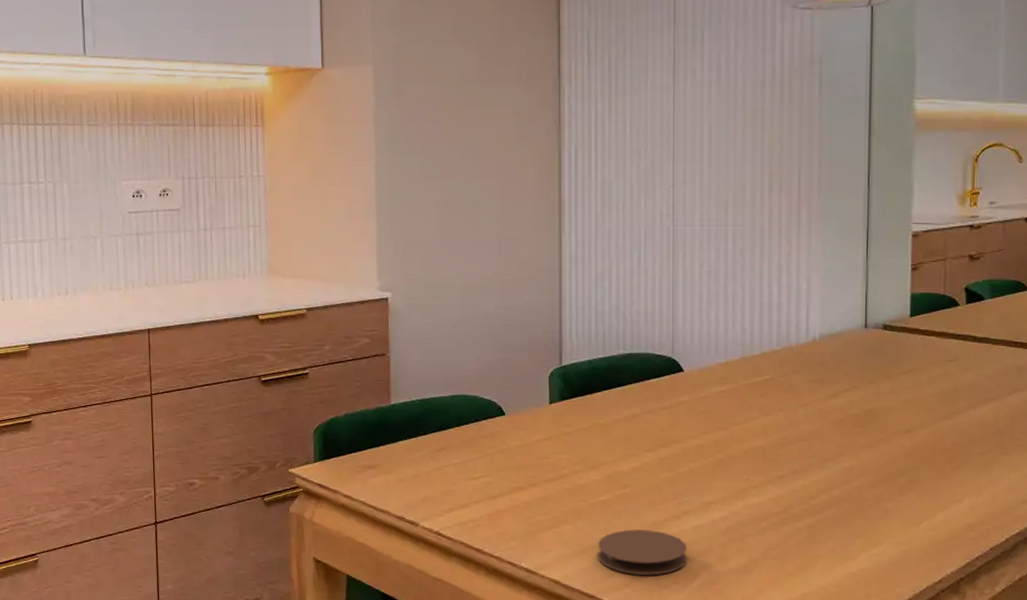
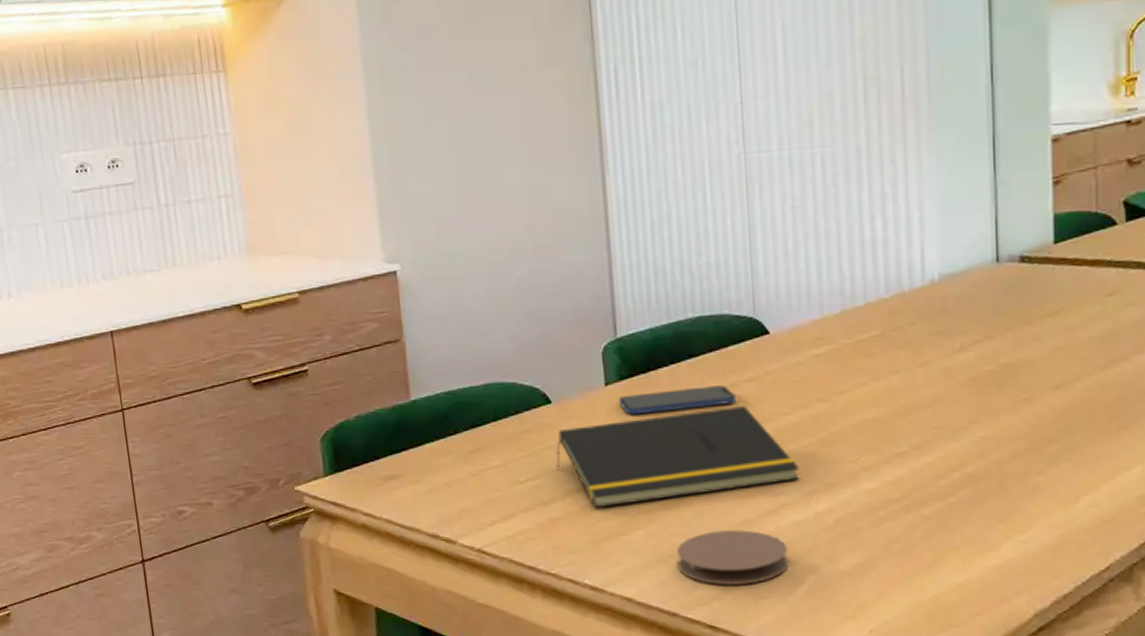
notepad: none [505,428,701,504] -> present [556,405,800,509]
smartphone: none [560,410,654,429] -> present [619,385,737,415]

